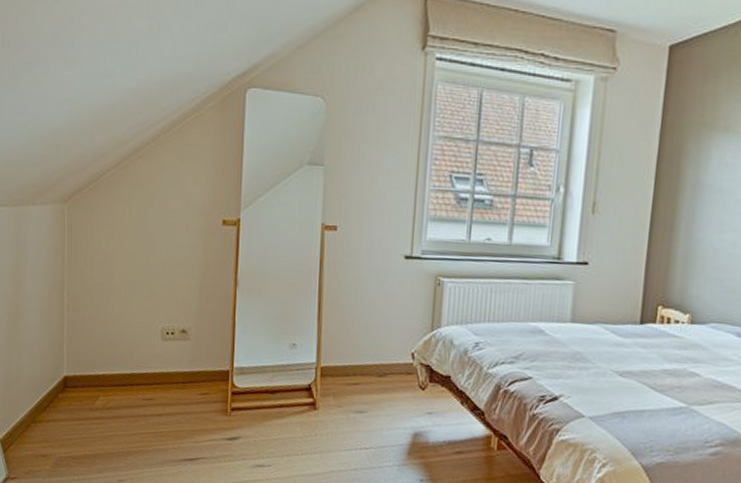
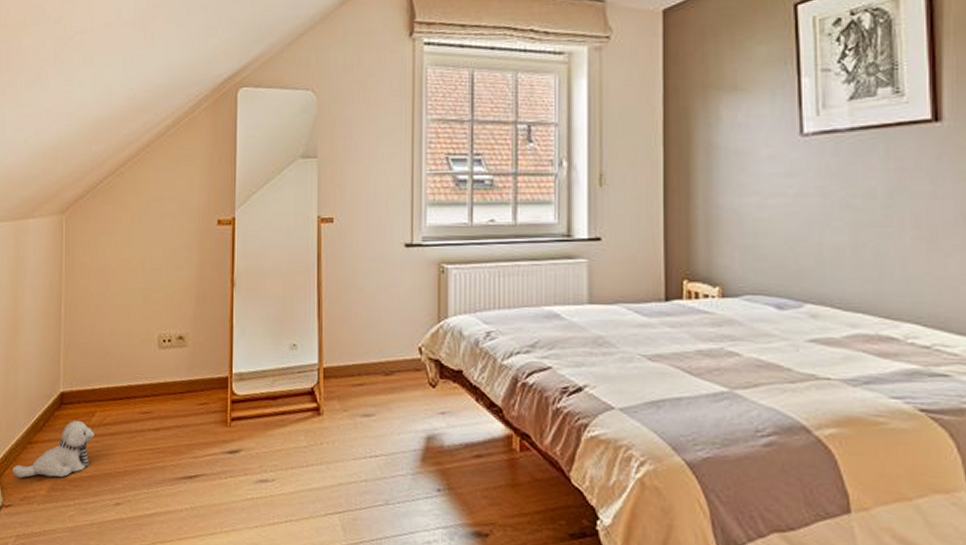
plush toy: none [17,402,98,454] -> present [13,420,94,478]

